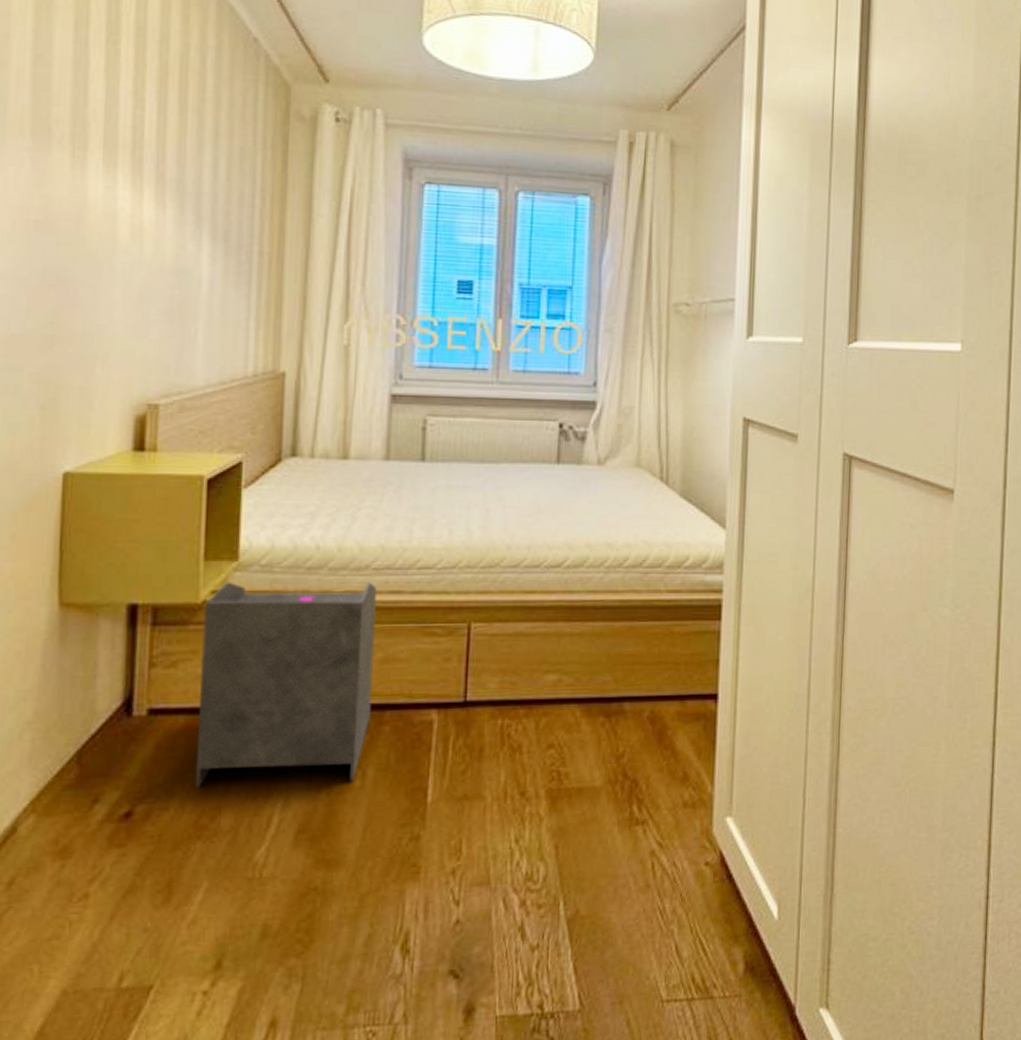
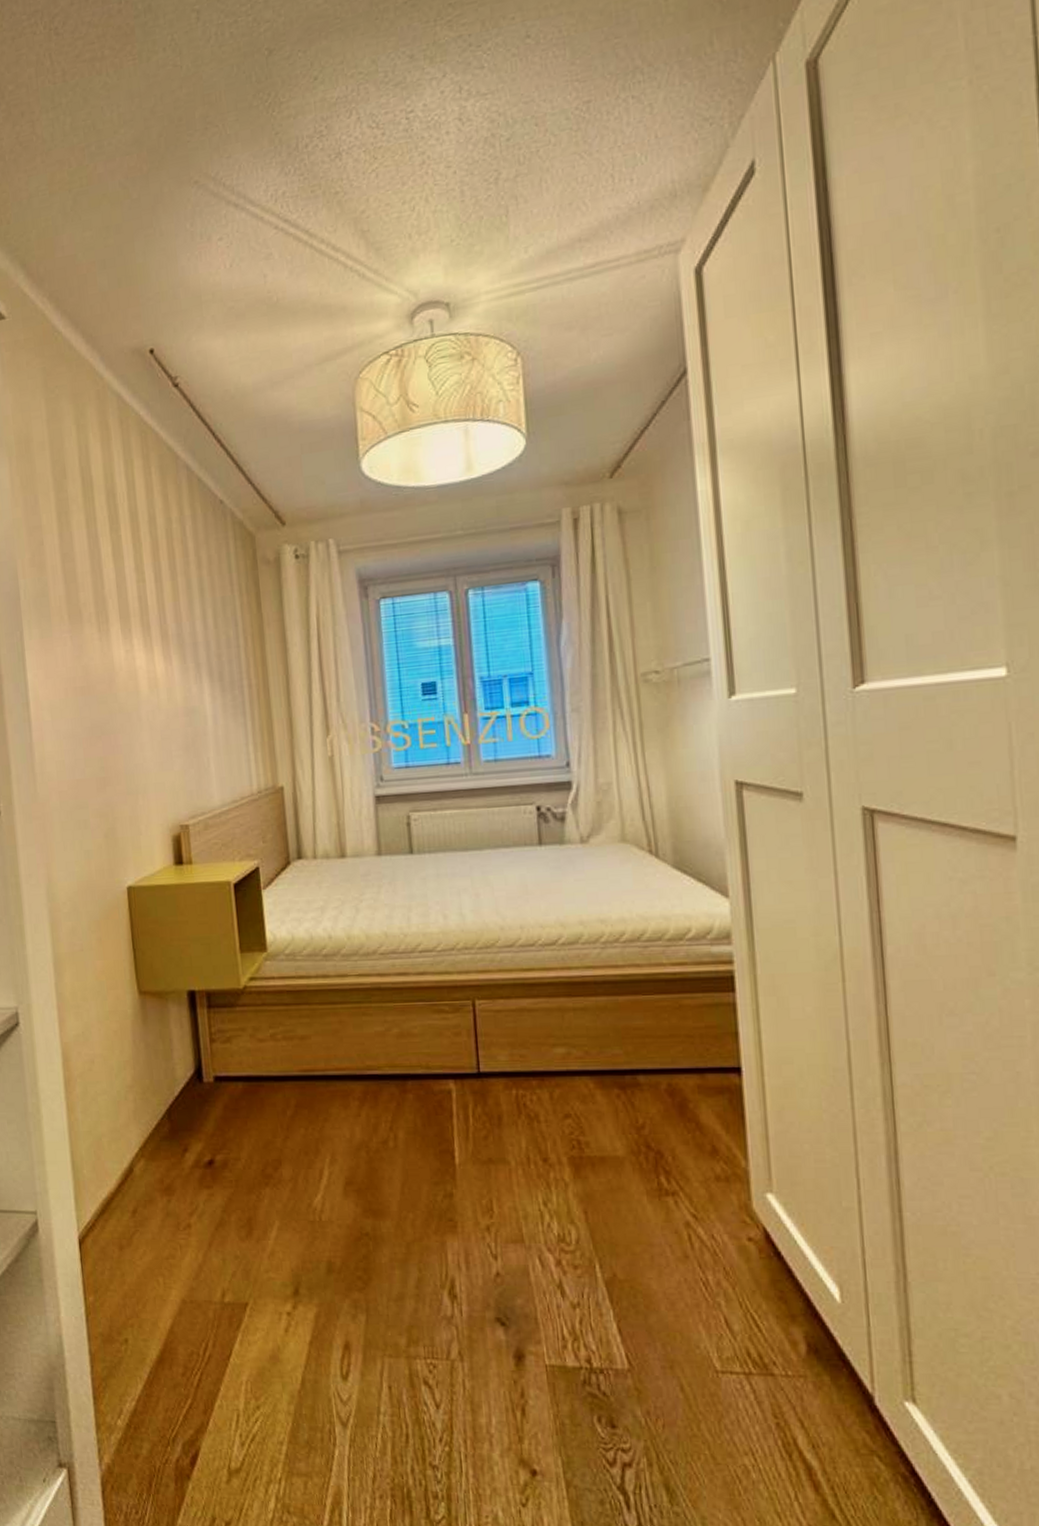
waste basket: present [195,582,377,788] -> none [245,966,395,1143]

